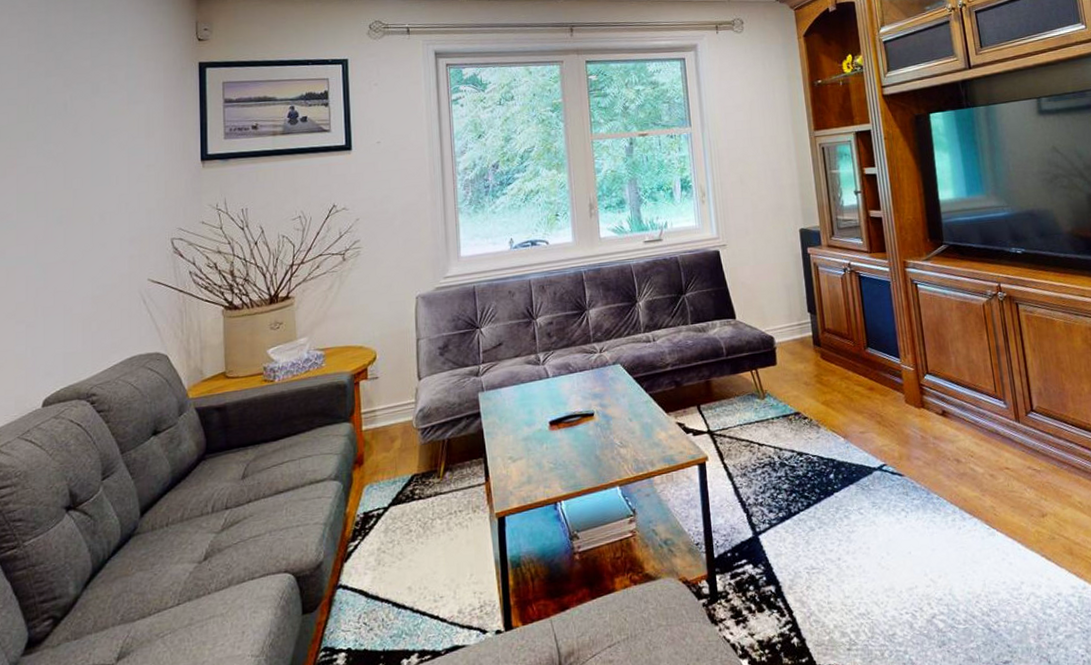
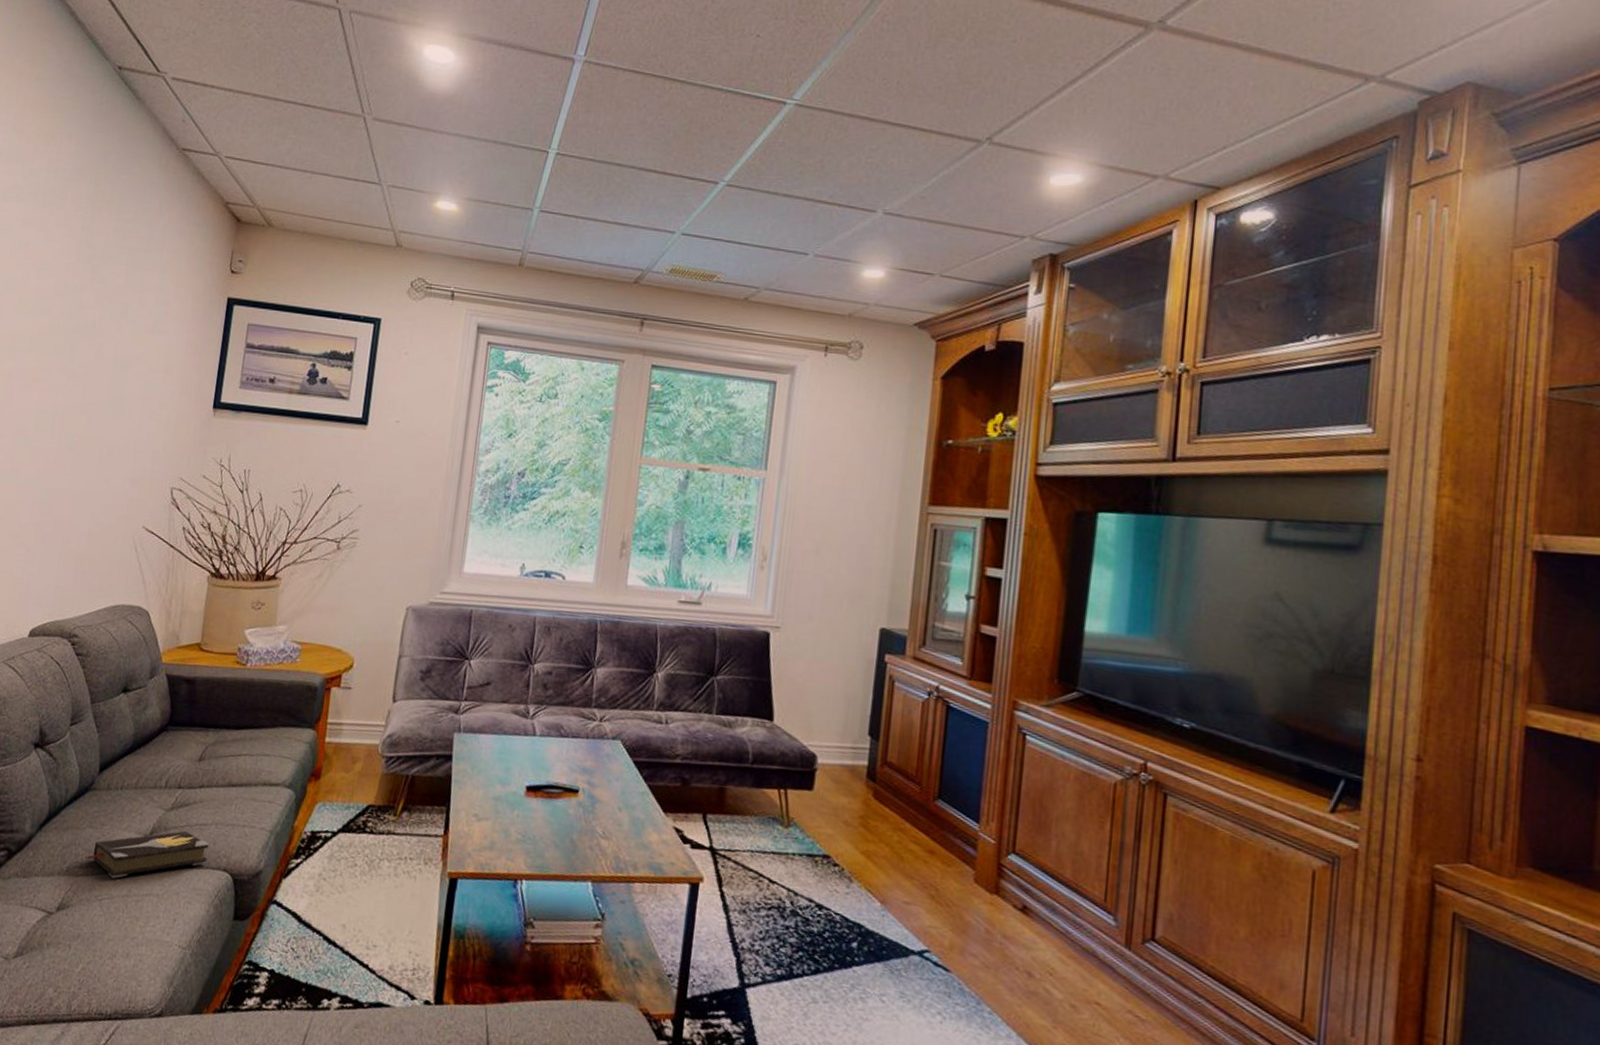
hardback book: none [139,546,267,613] -> present [85,830,210,879]

